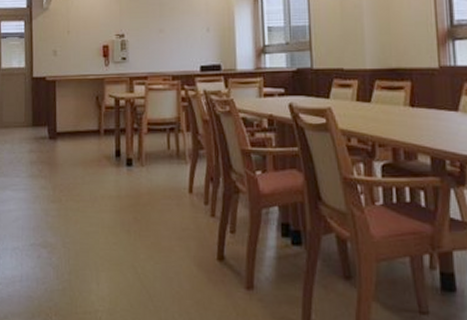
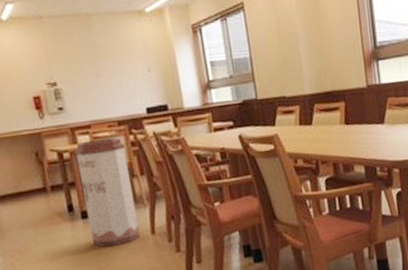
trash can: none [129,91,178,198] -> present [74,137,140,247]

